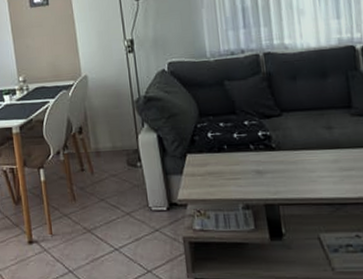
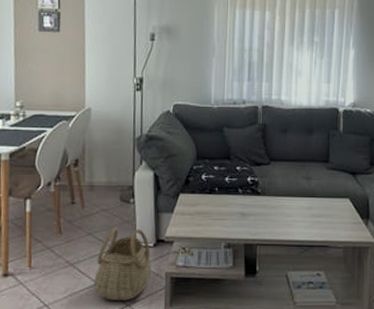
basket: none [112,192,169,267] -> present [93,227,152,301]

